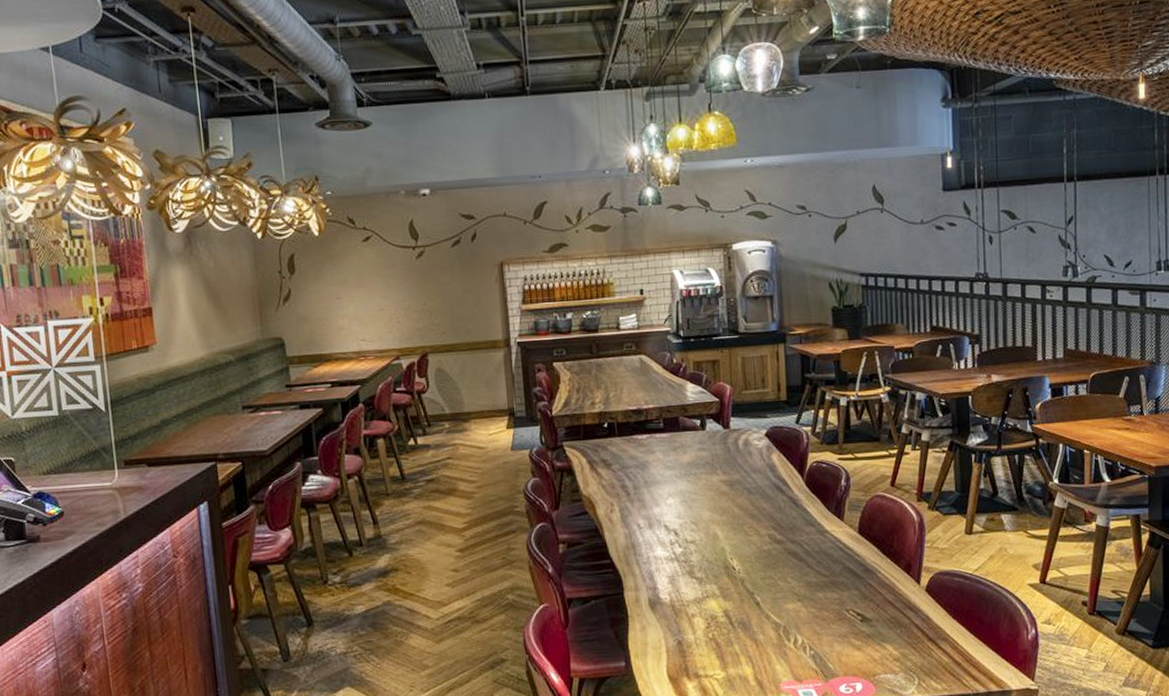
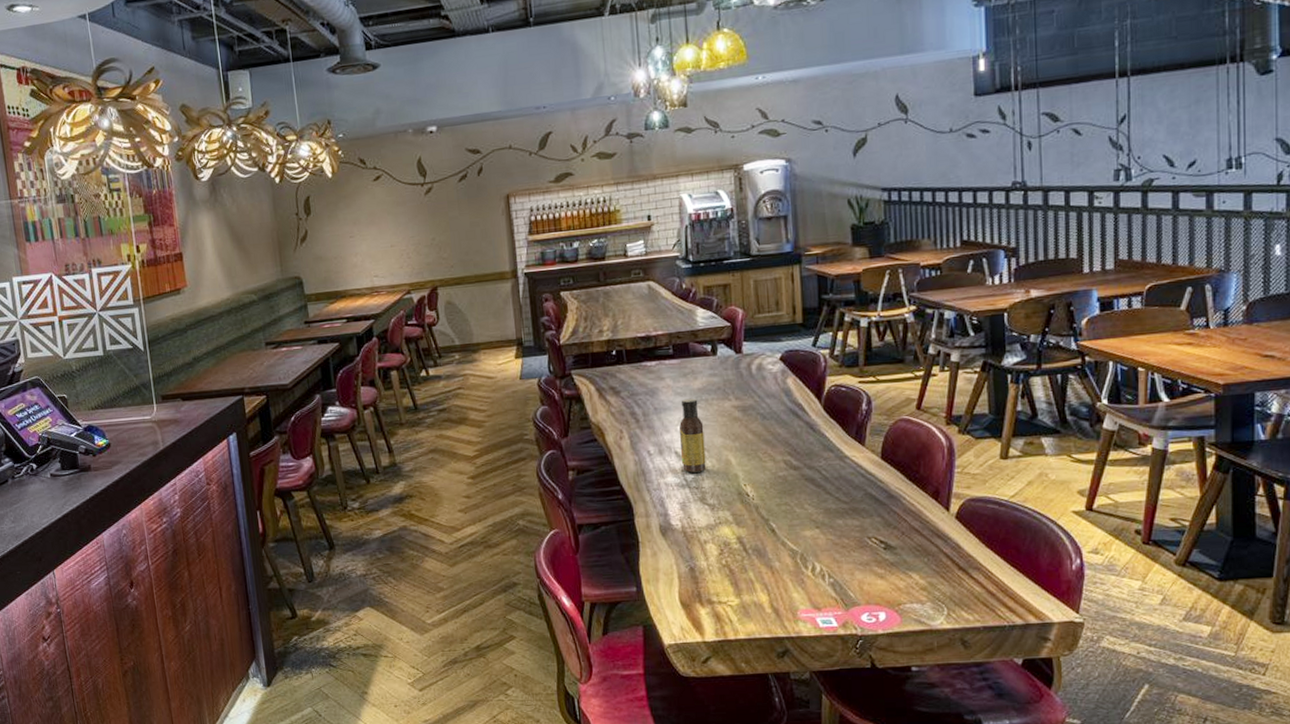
sauce bottle: none [669,472,695,547] -> present [679,398,706,473]

